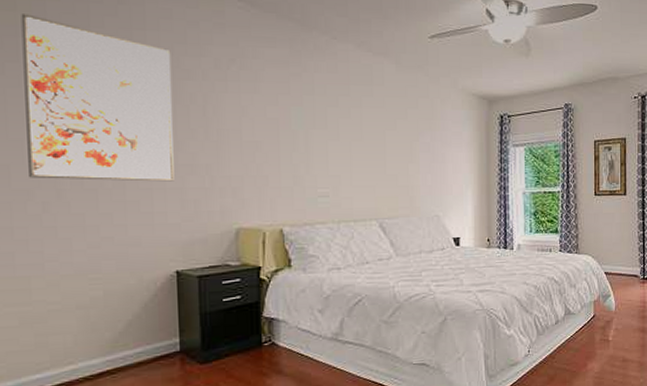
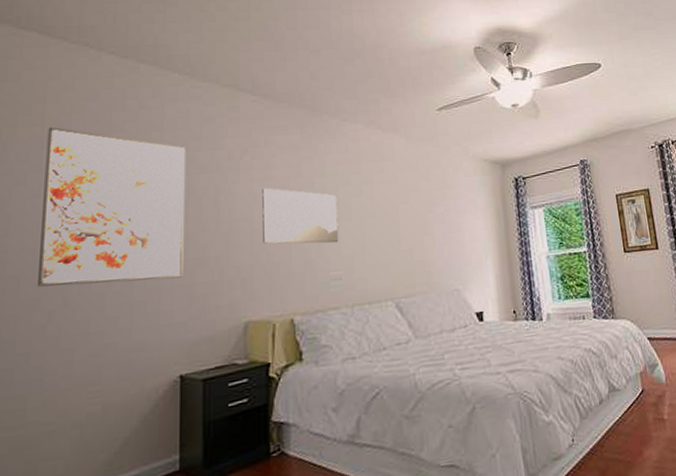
wall art: none [251,101,327,162] -> present [262,188,339,244]

